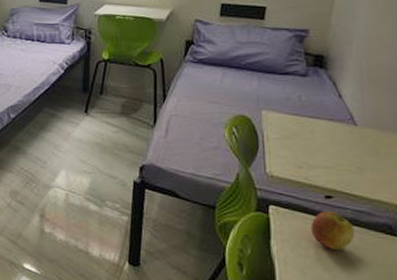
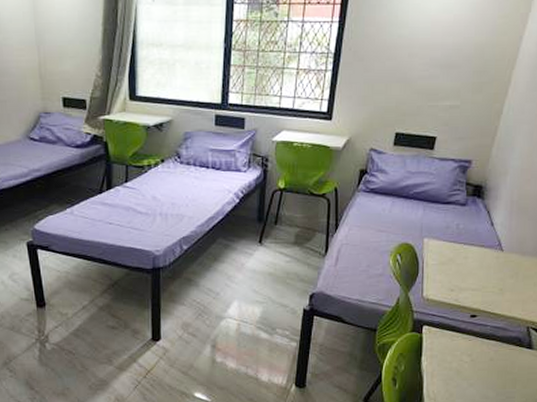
apple: present [310,211,355,251] -> none [456,329,492,363]

